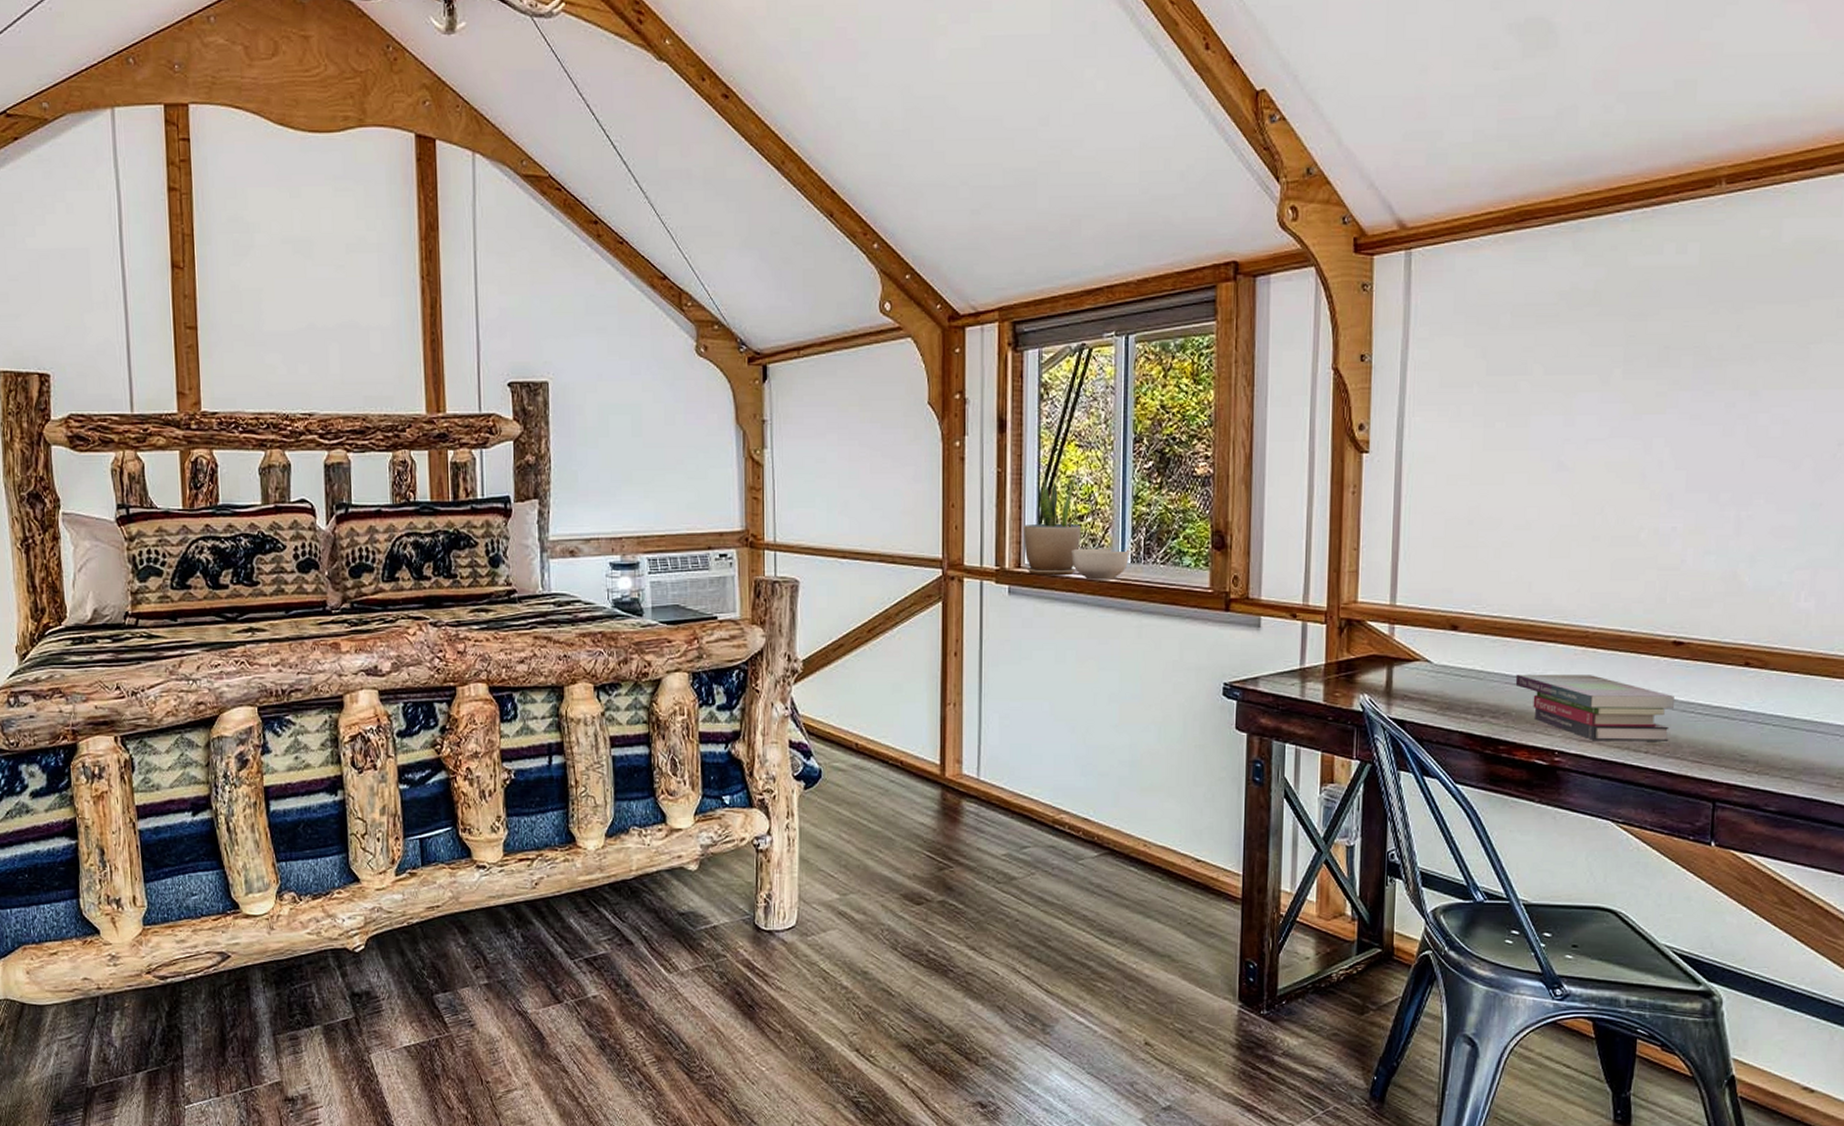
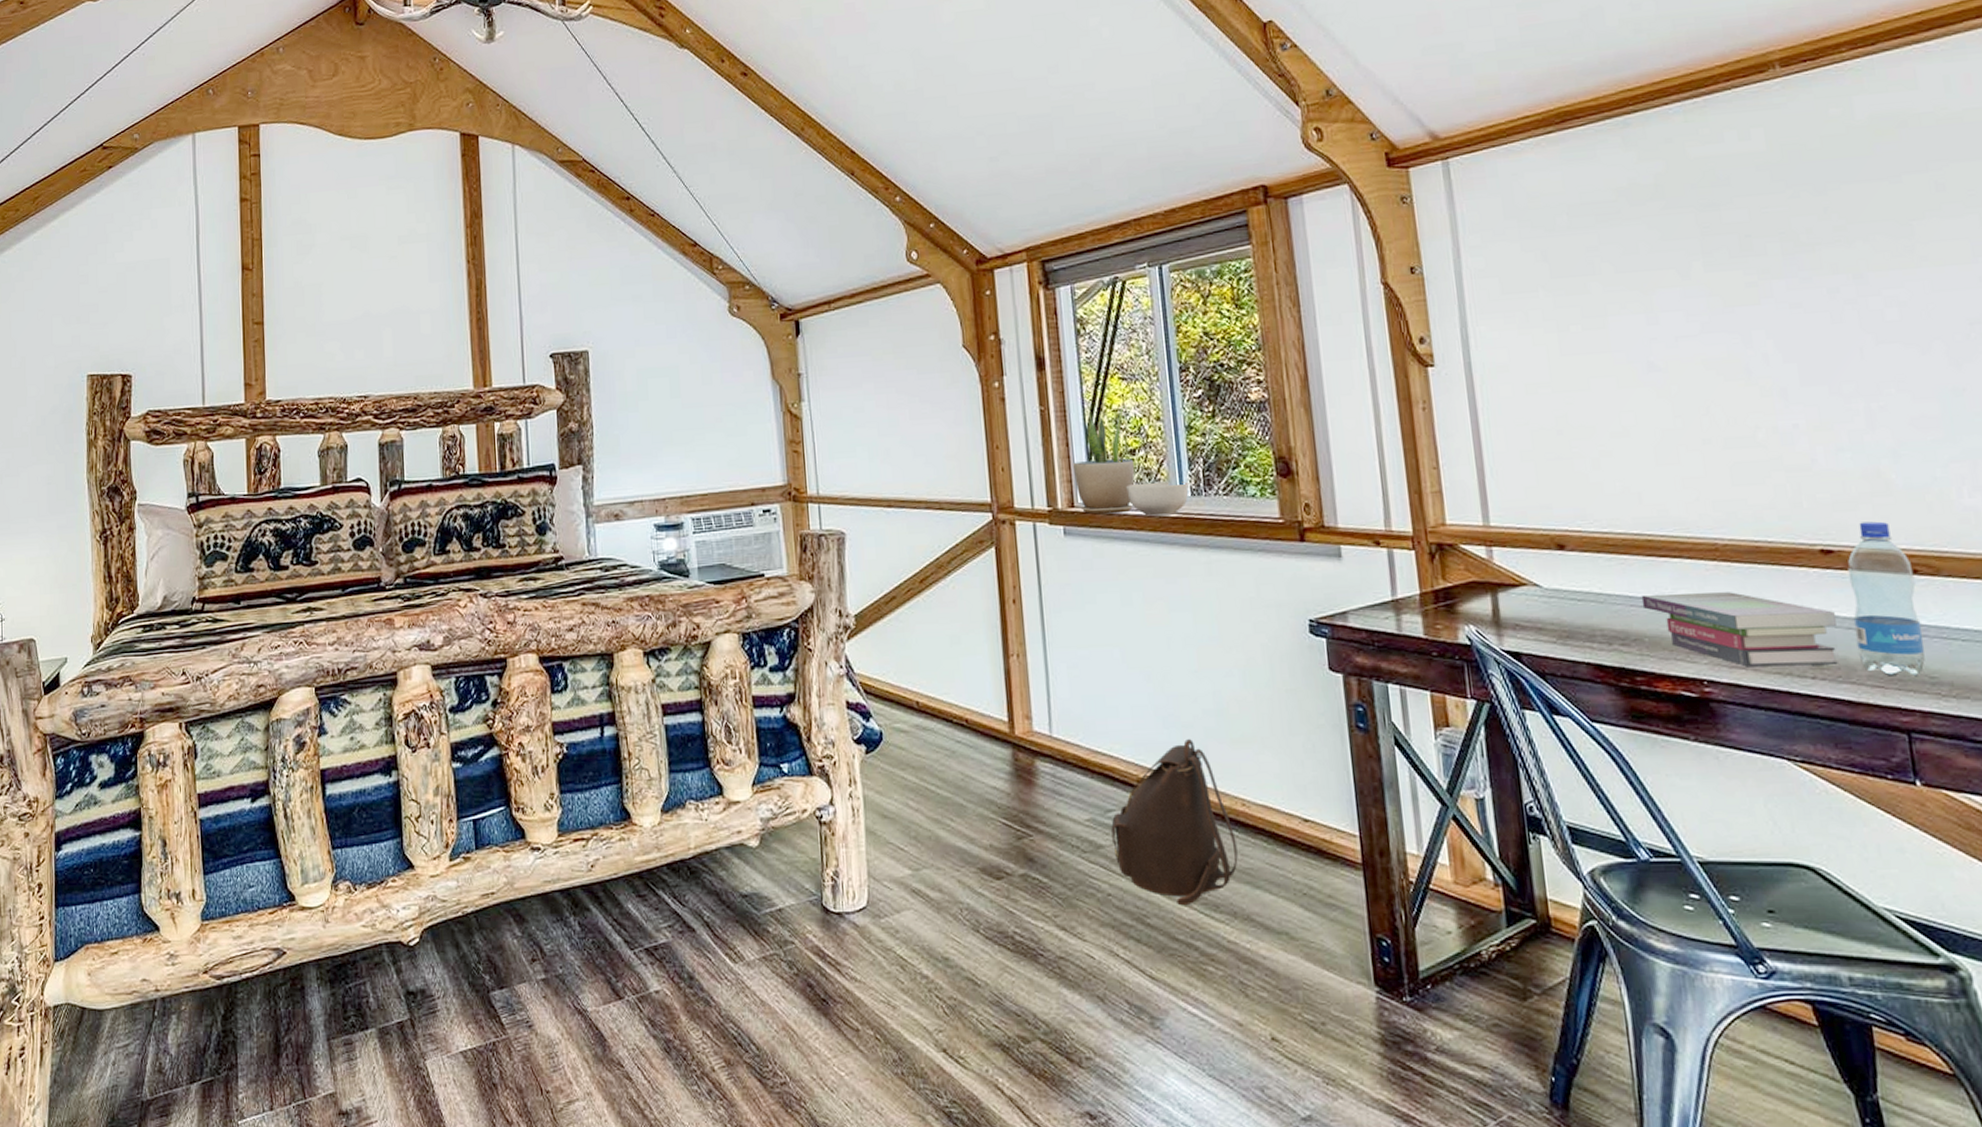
backpack: none [1025,786,1135,931] -> present [1111,739,1238,906]
bottle: none [1686,618,1746,755] -> present [1847,521,1925,677]

